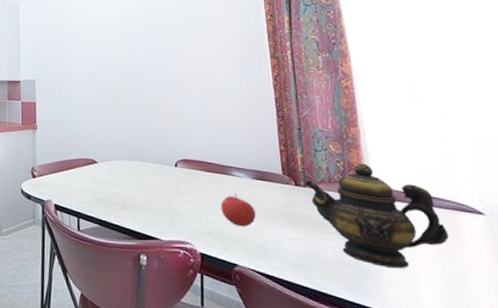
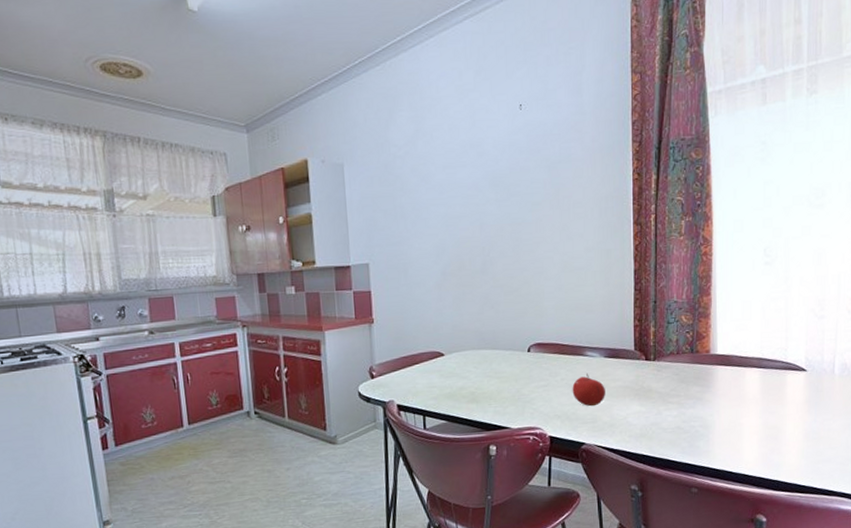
teapot: present [304,163,450,269] -> none [654,332,775,429]

